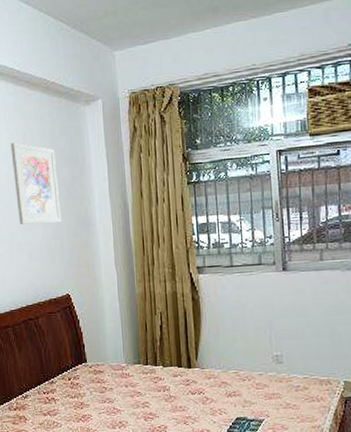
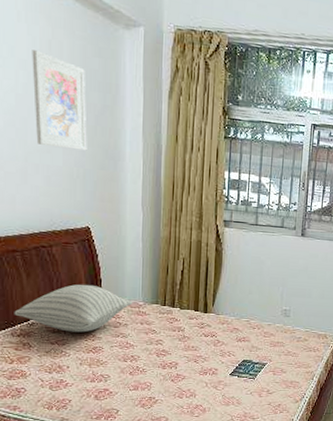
pillow: none [10,351,116,402] -> present [14,284,133,333]

